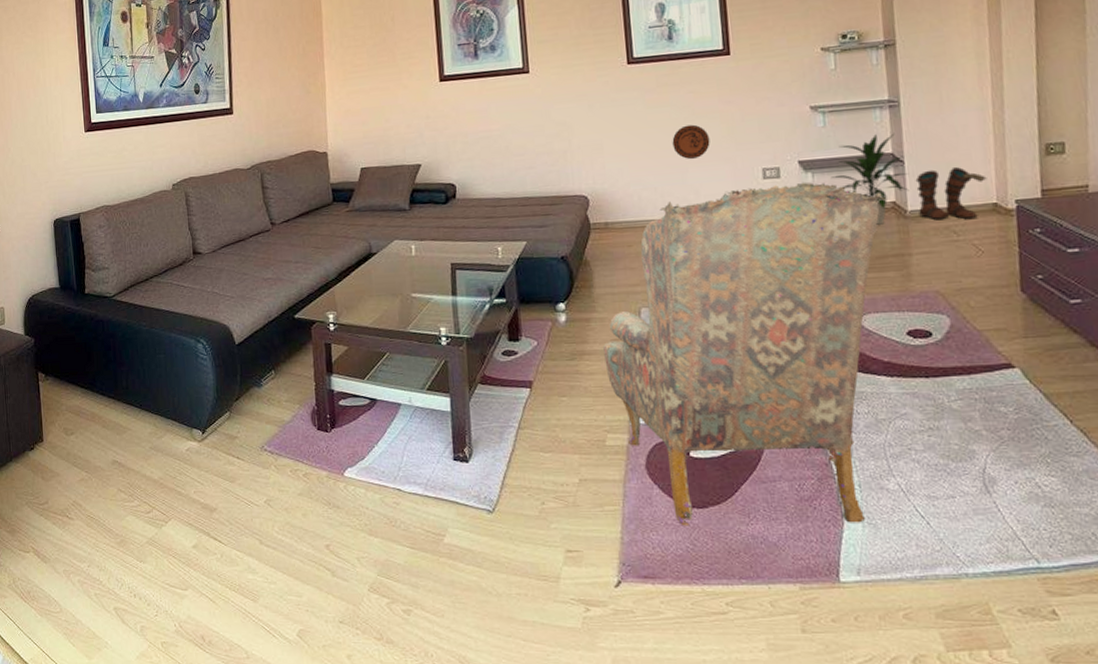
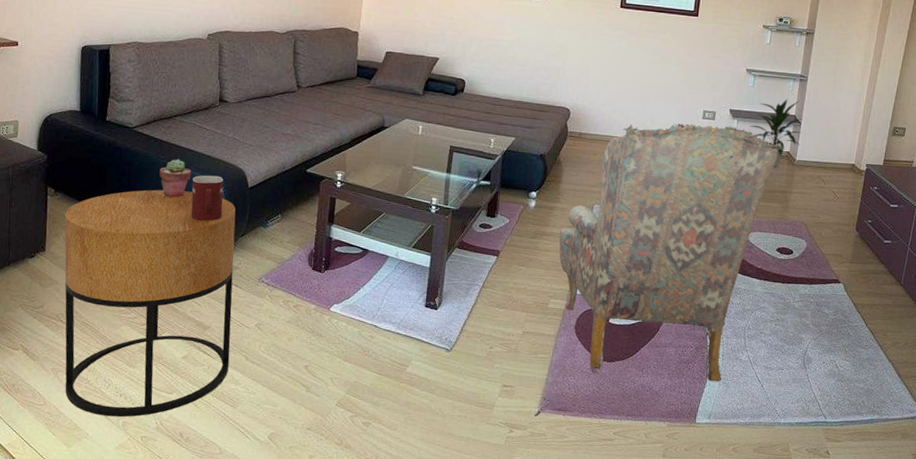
side table: none [57,357,243,621] -> present [64,189,236,418]
potted succulent: none [143,323,175,367] -> present [159,159,191,198]
mug: none [177,336,213,388] -> present [191,175,224,221]
decorative plate: present [672,124,710,160] -> none [642,66,671,94]
boots: present [915,166,987,219] -> none [803,132,852,173]

